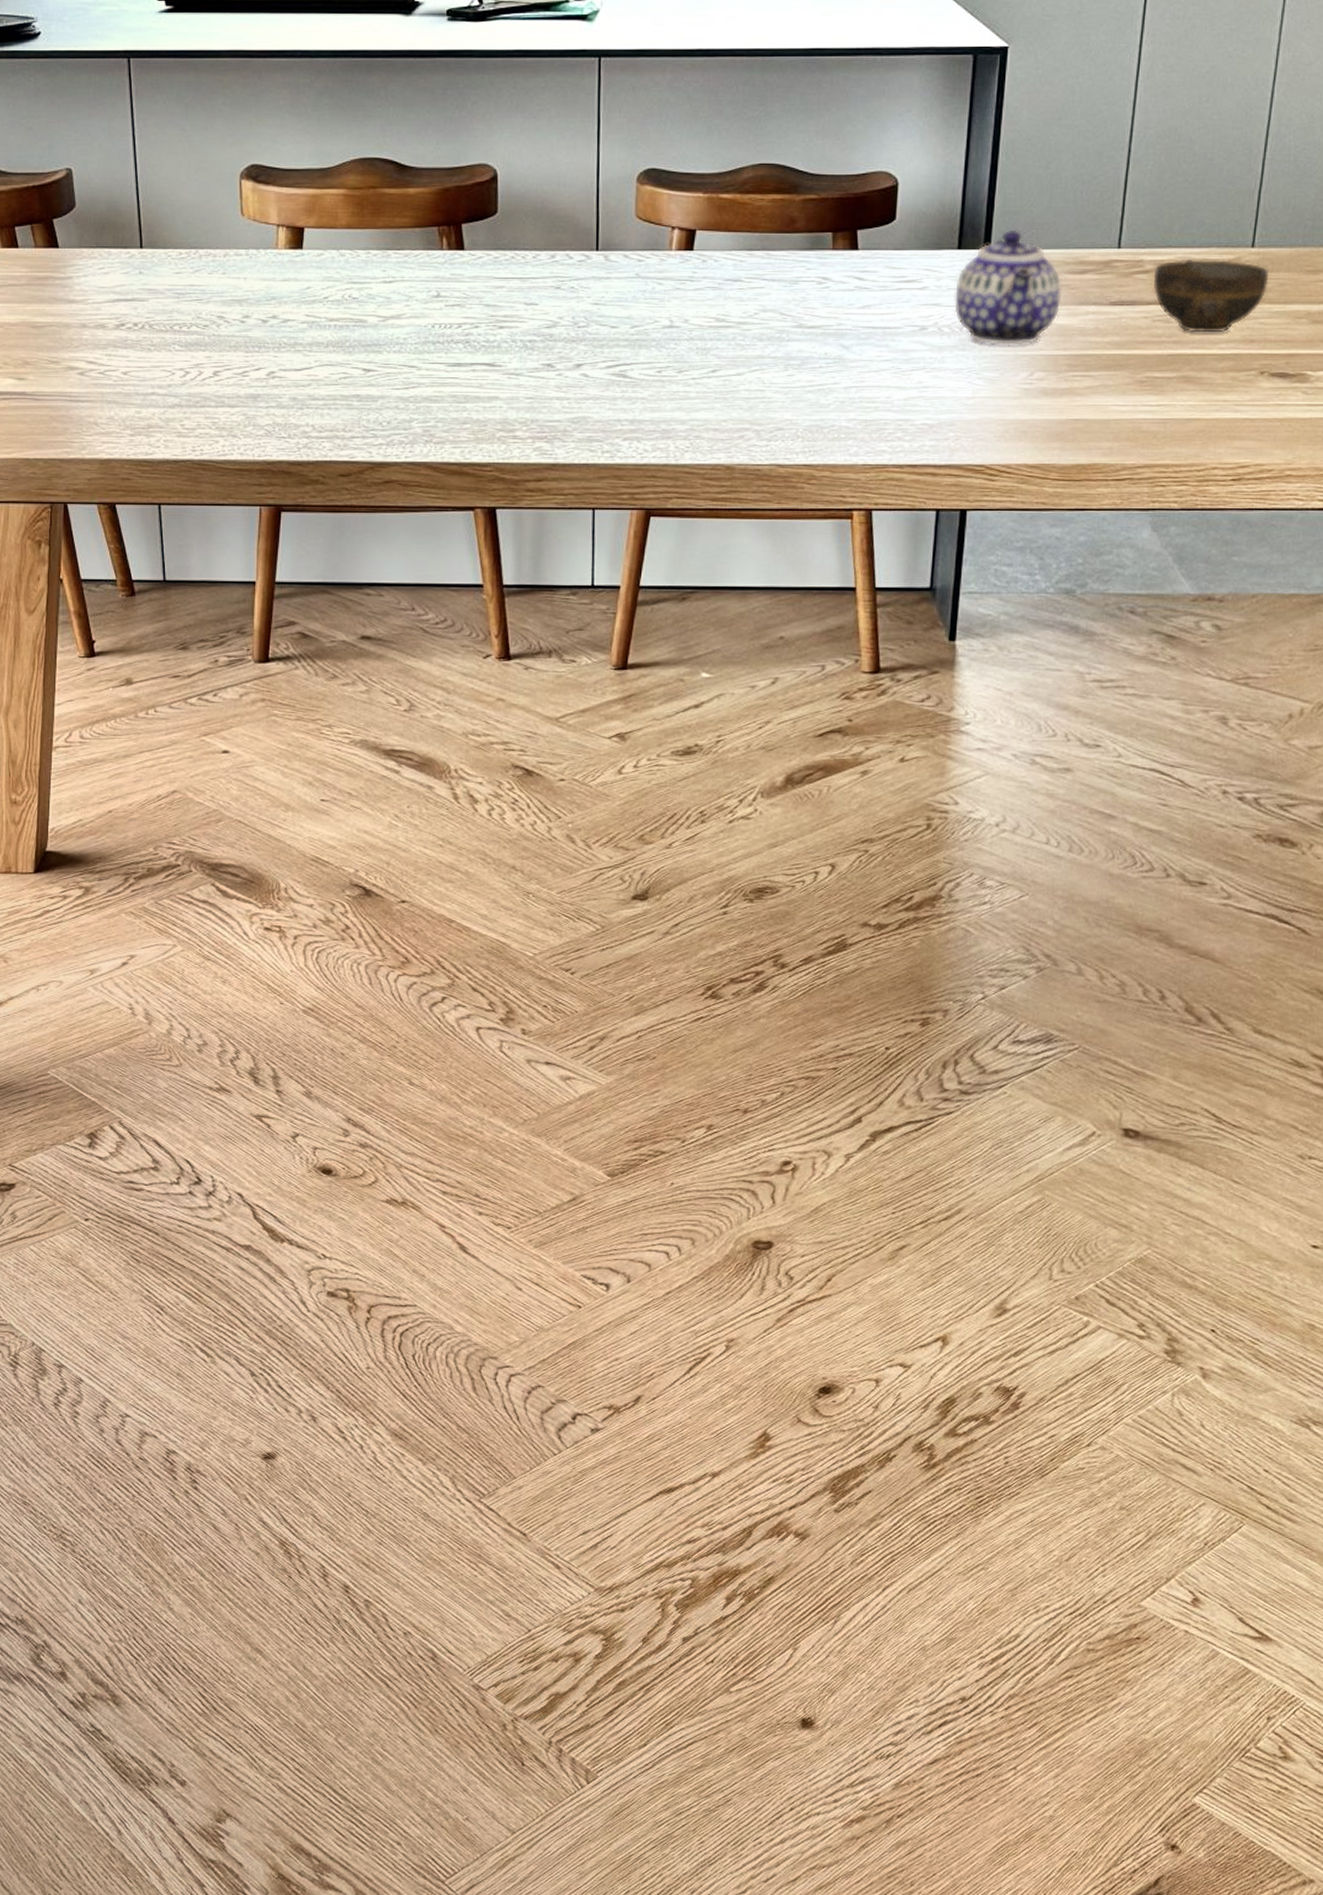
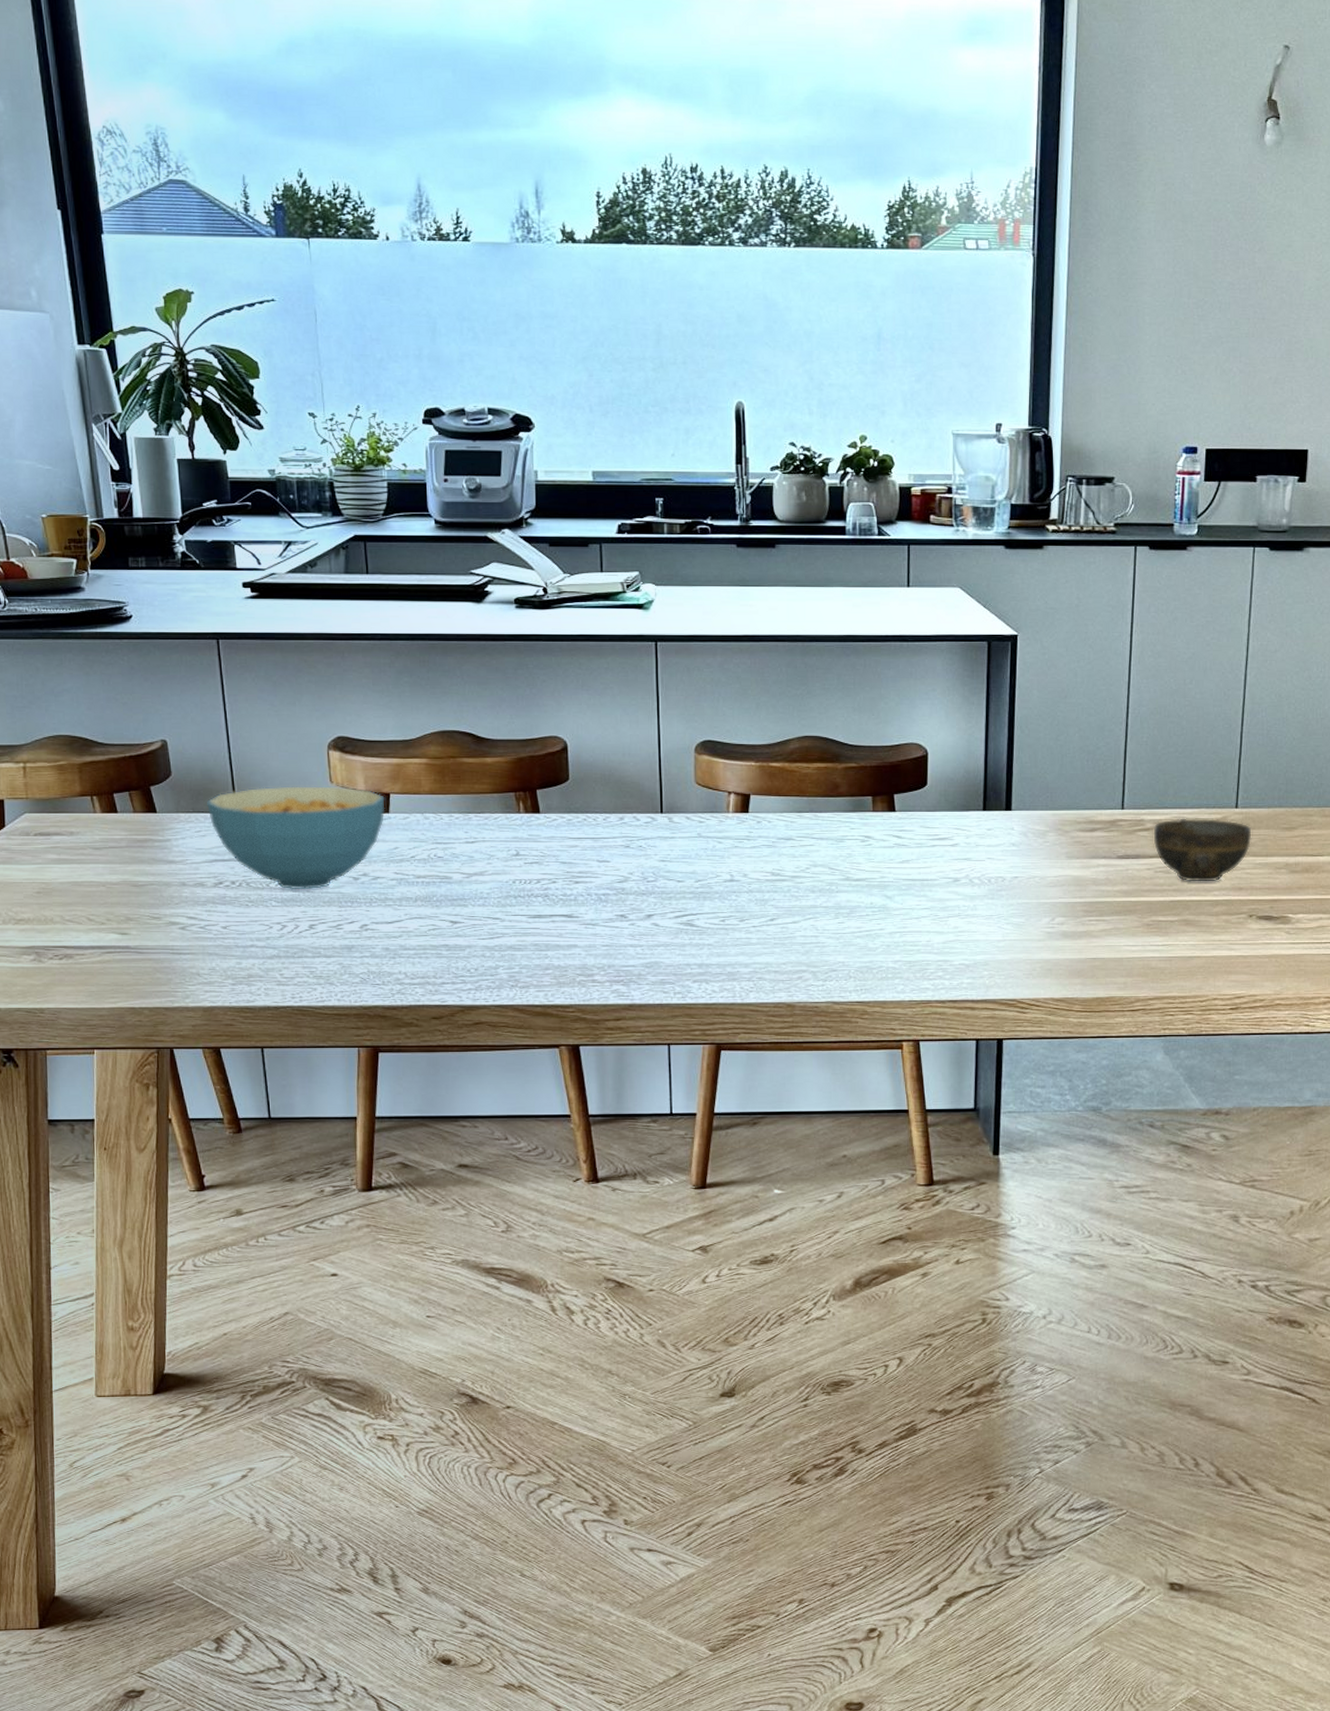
cereal bowl: none [110,219,299,333] -> present [206,786,385,890]
teapot: present [954,229,1061,345] -> none [983,793,1075,894]

